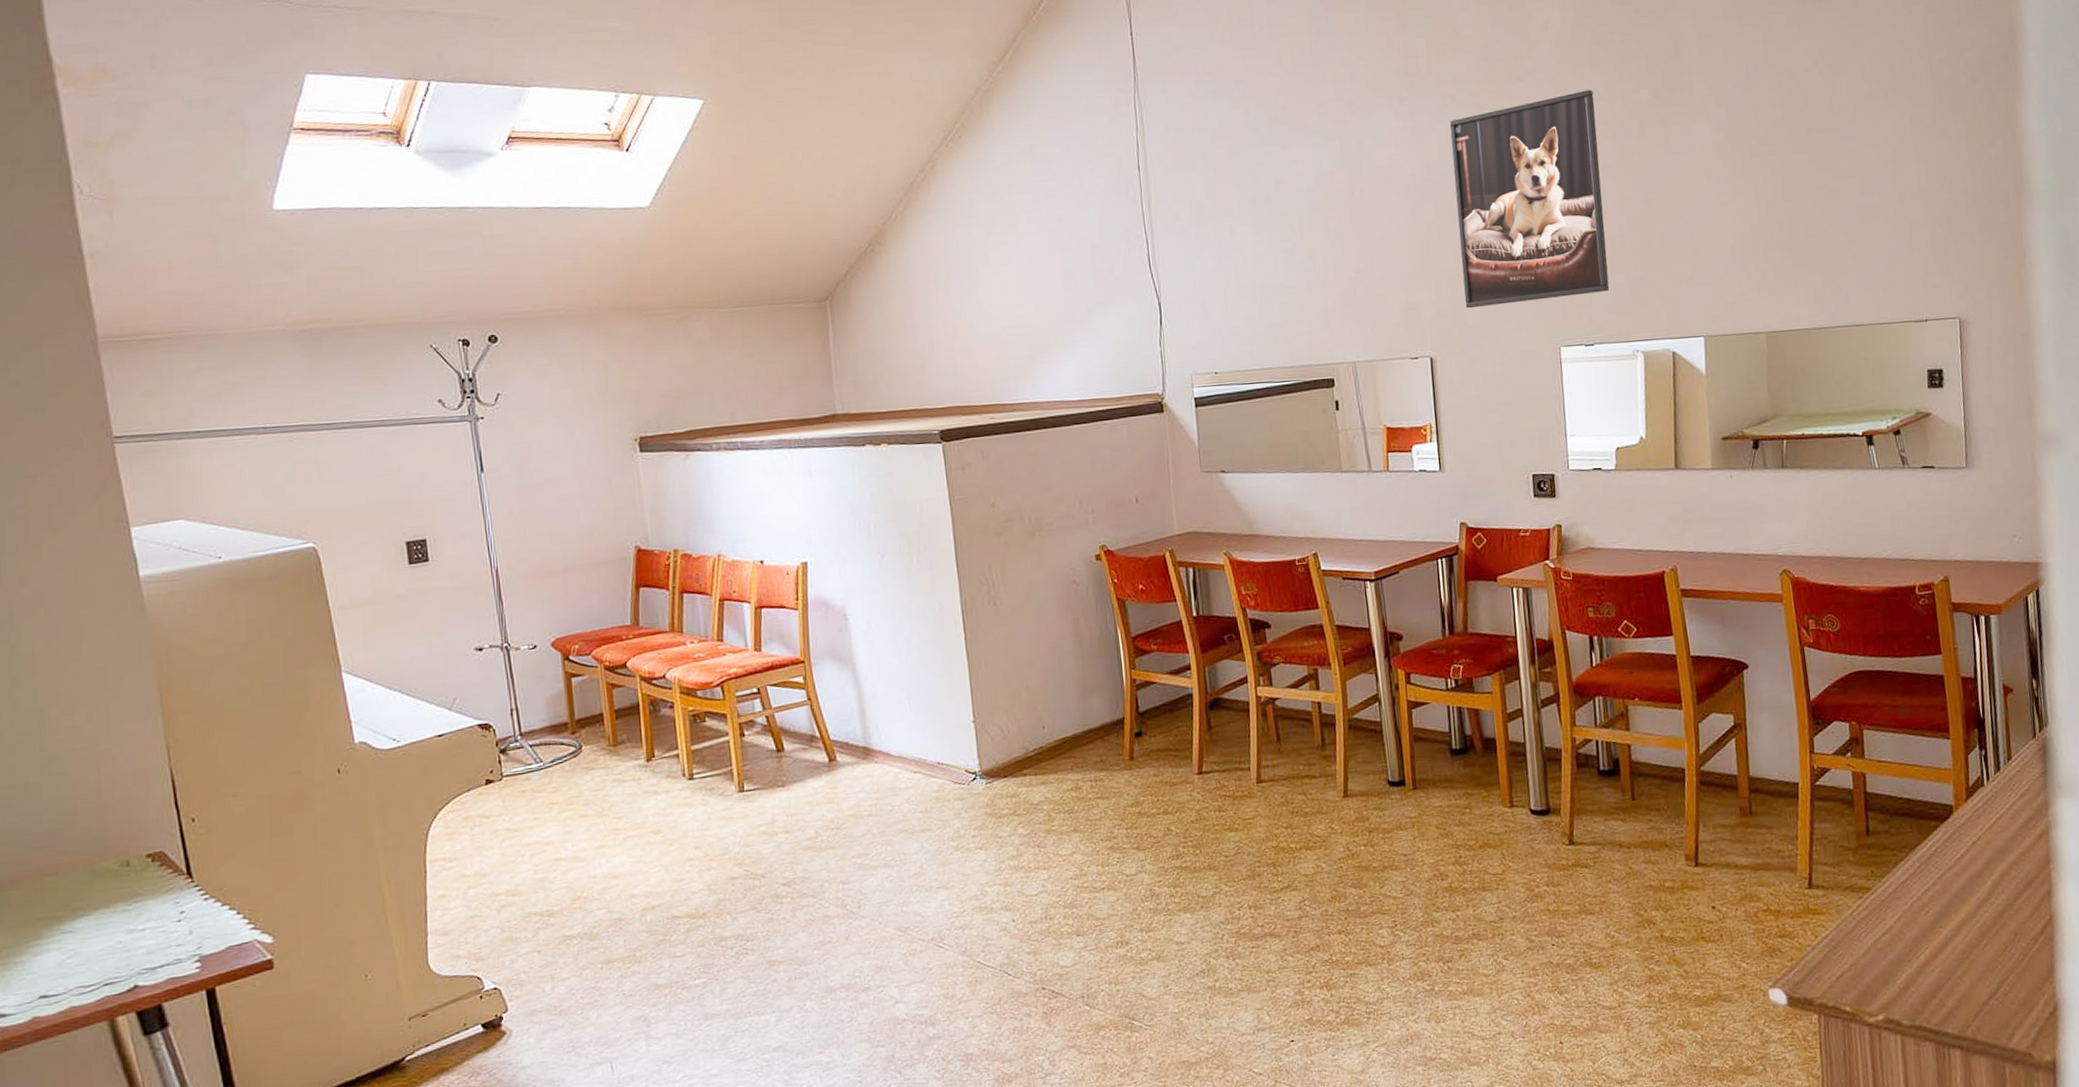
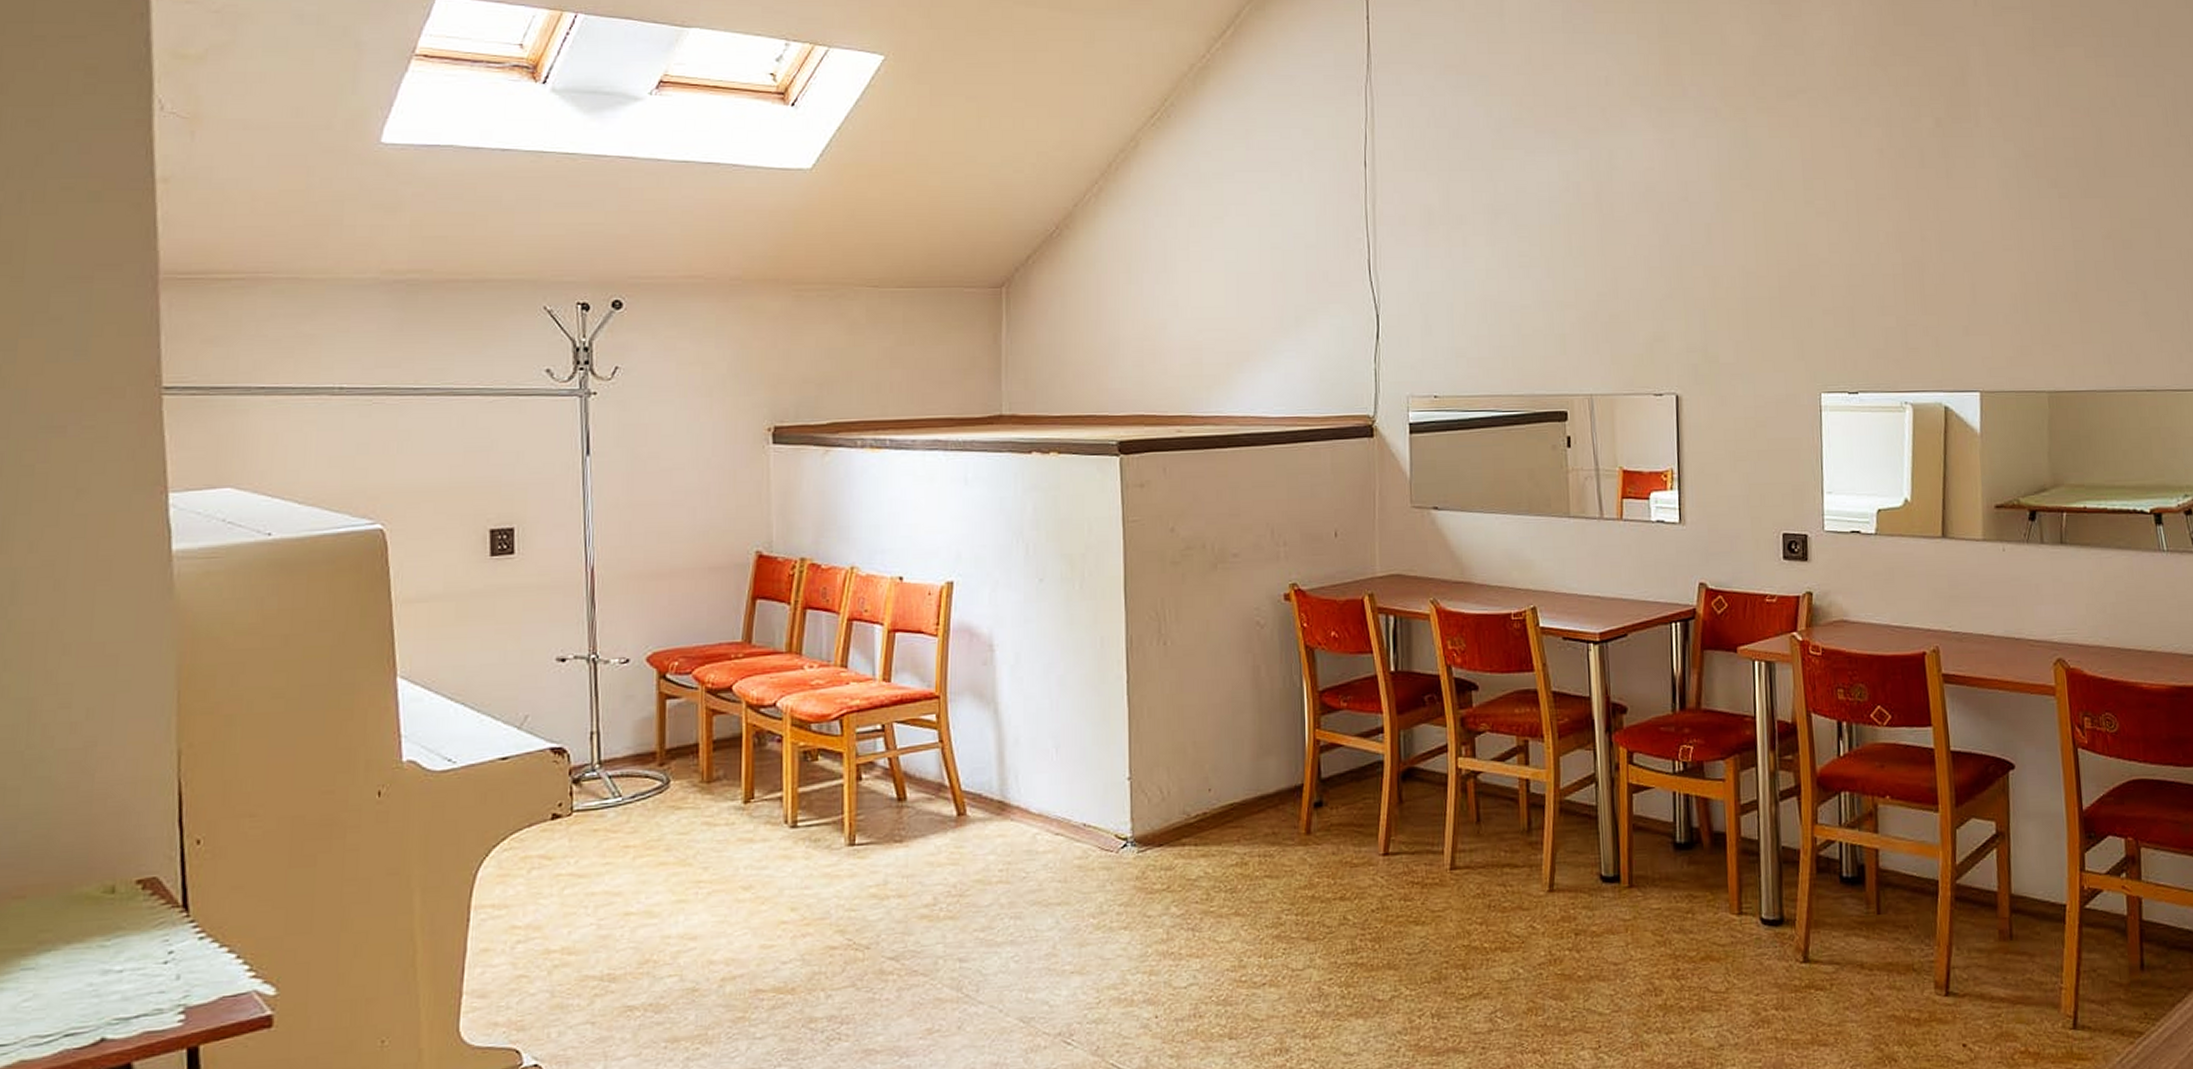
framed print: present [1449,90,1610,309] -> none [1711,114,1879,344]

